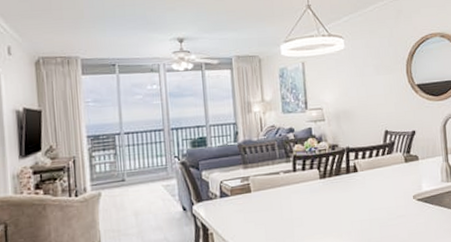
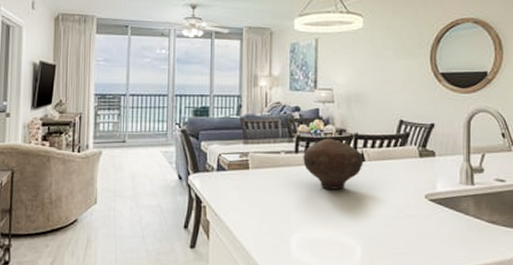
bowl: none [301,154,357,202] -> present [303,138,363,190]

